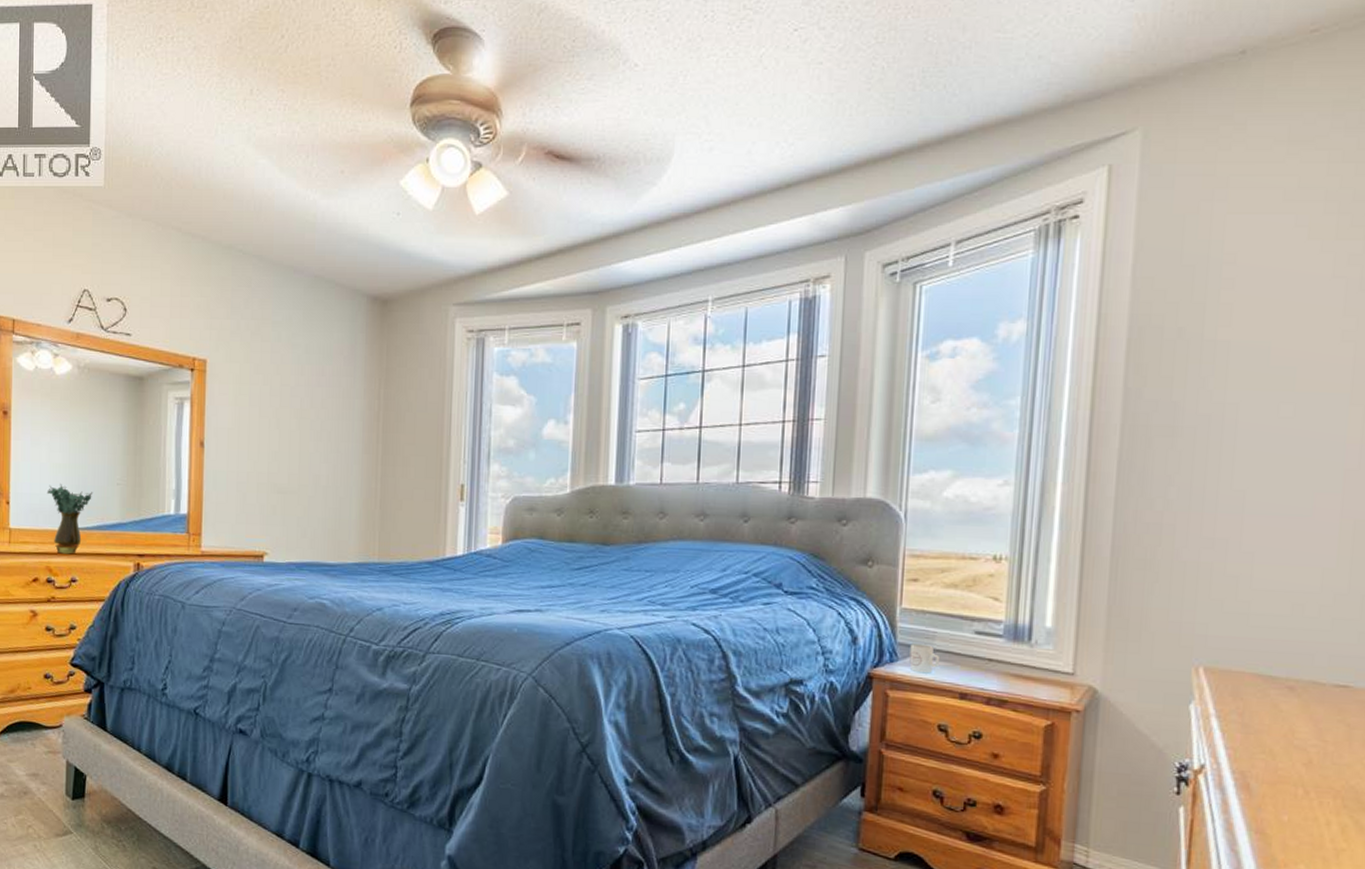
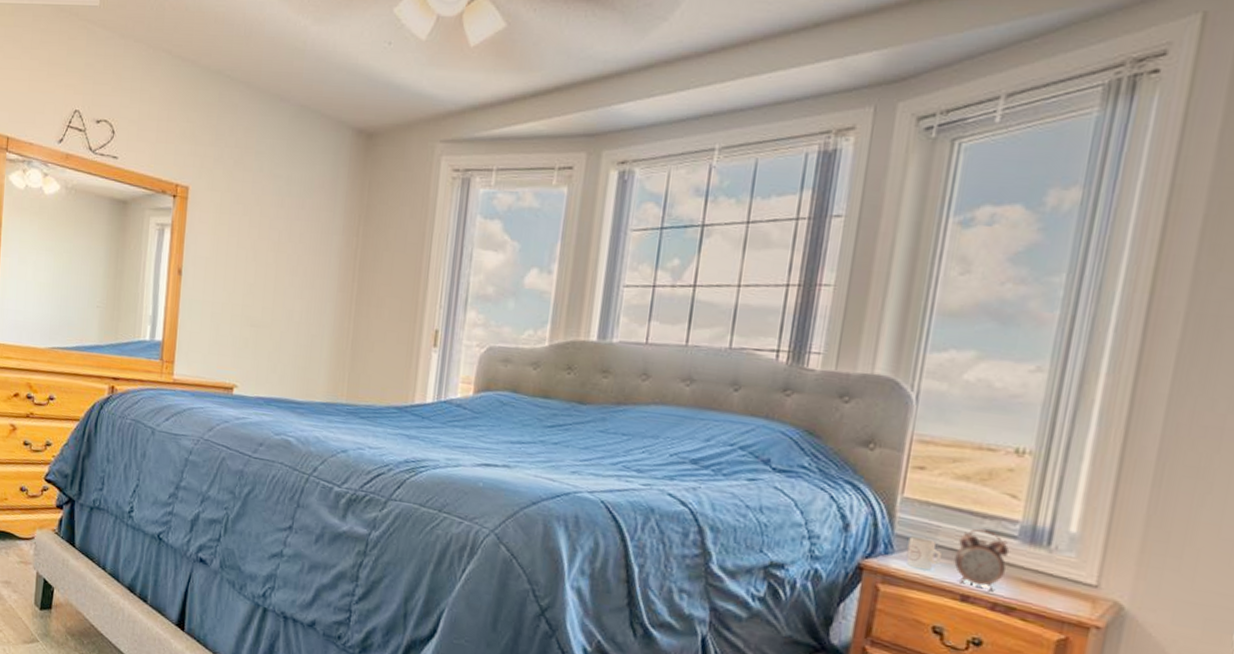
vase: present [46,484,93,554] -> none [30,303,74,373]
alarm clock: none [951,631,998,686] -> present [954,528,1010,590]

